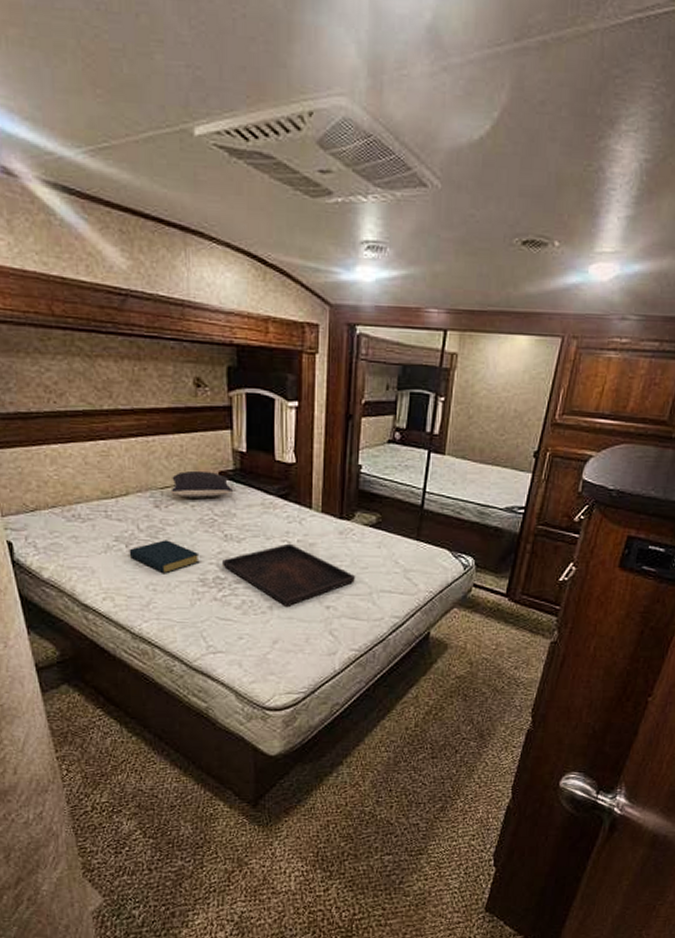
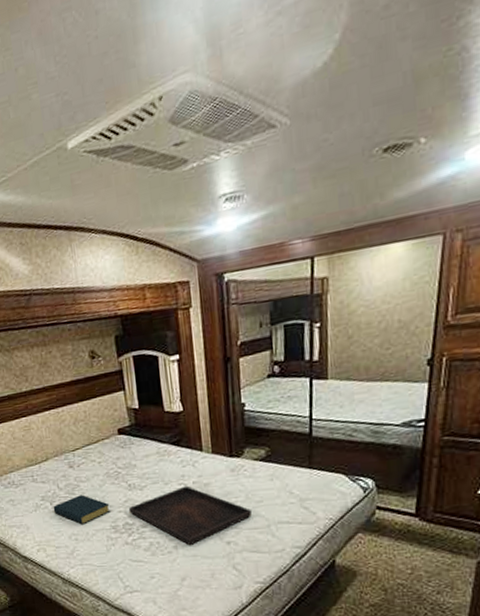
pillow: present [171,470,234,498] -> none [80,430,132,456]

